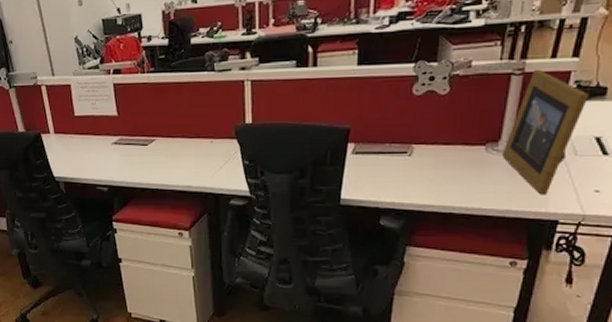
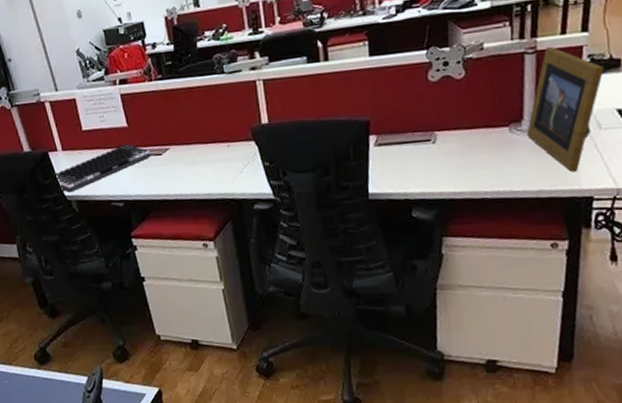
computer keyboard: none [45,132,137,174] -> present [54,144,151,193]

